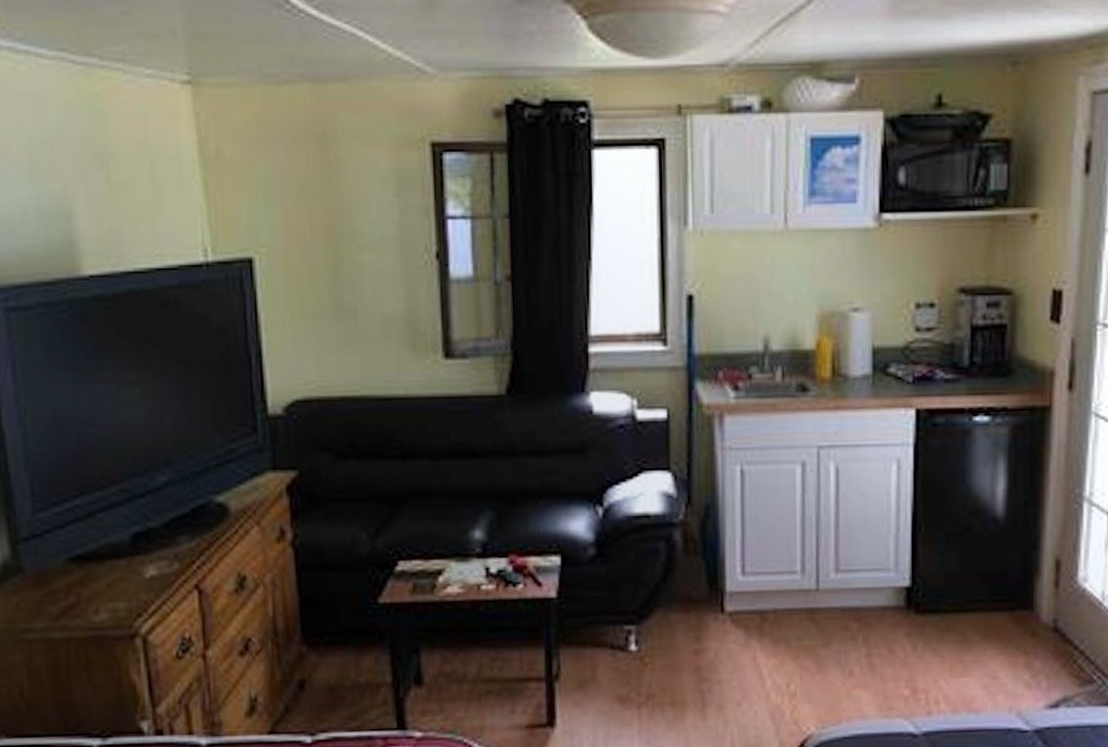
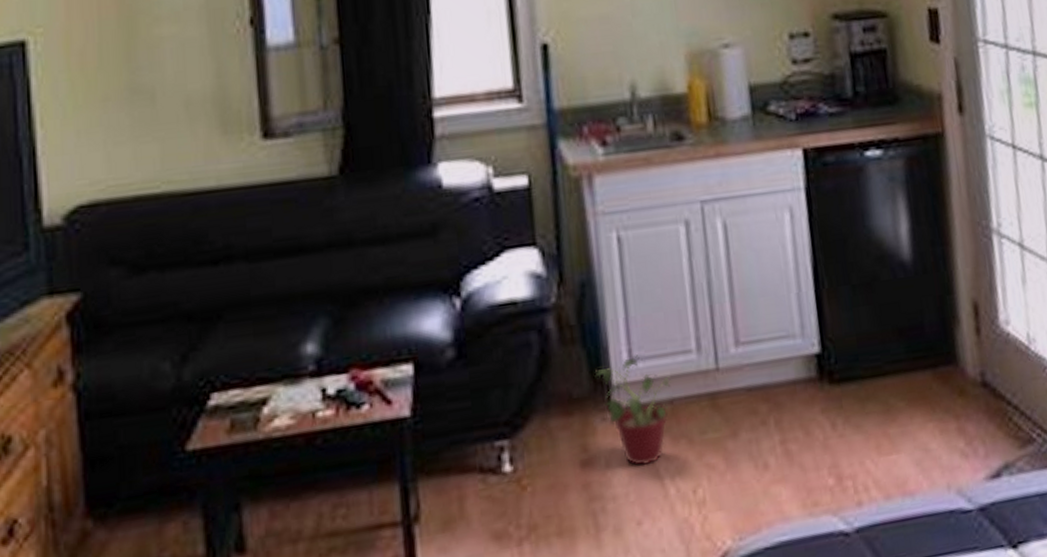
potted plant: none [711,570,776,660] -> present [595,355,671,466]

